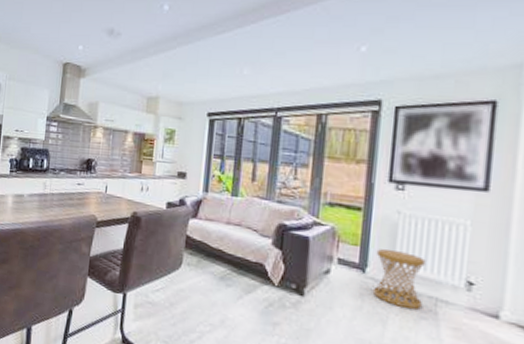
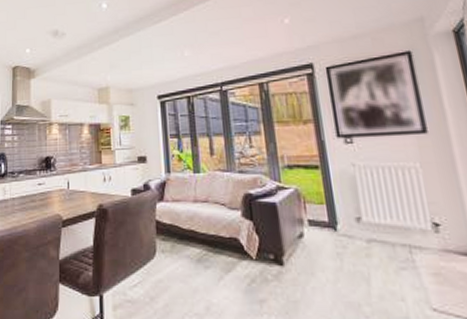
side table: present [372,249,426,310] -> none [342,203,398,260]

